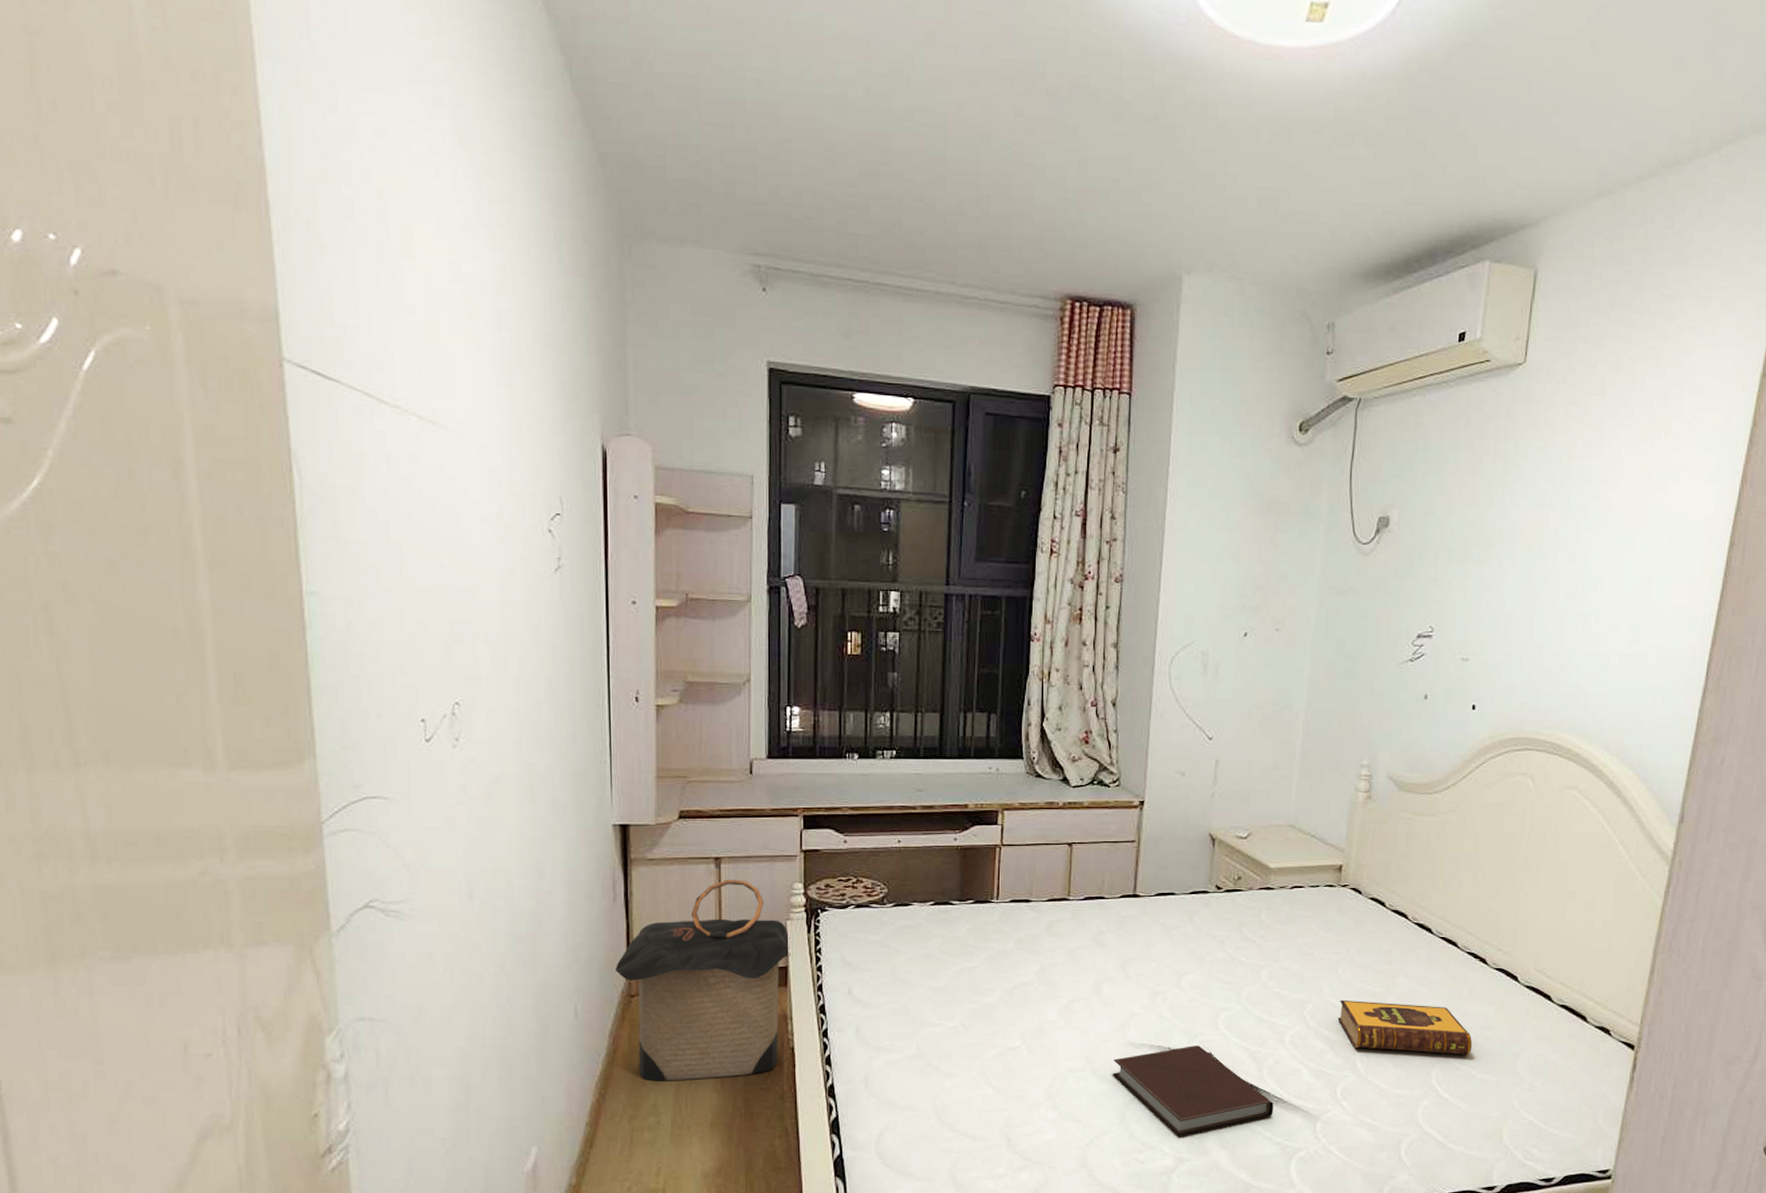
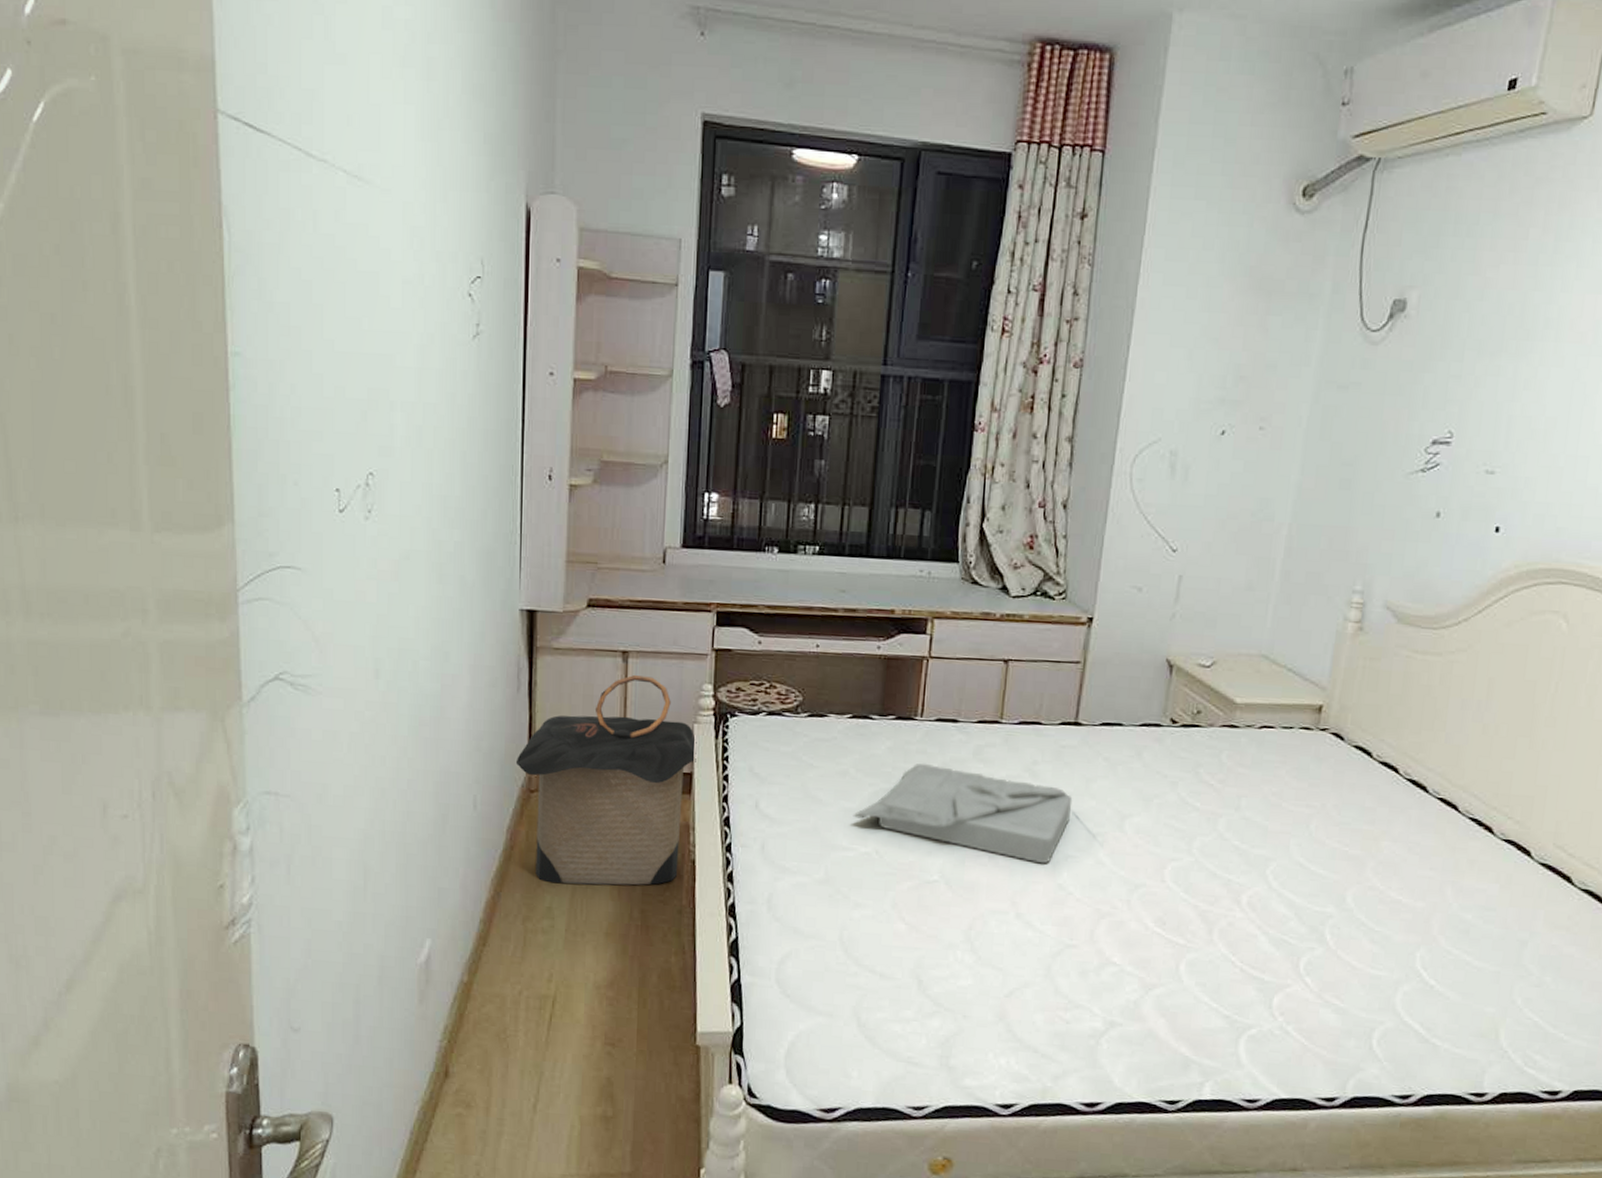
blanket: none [939,941,1135,1023] -> present [852,763,1073,864]
notebook: present [1112,1045,1274,1137] -> none [1039,897,1224,999]
hardback book: present [1337,999,1473,1056] -> none [1305,860,1469,939]

